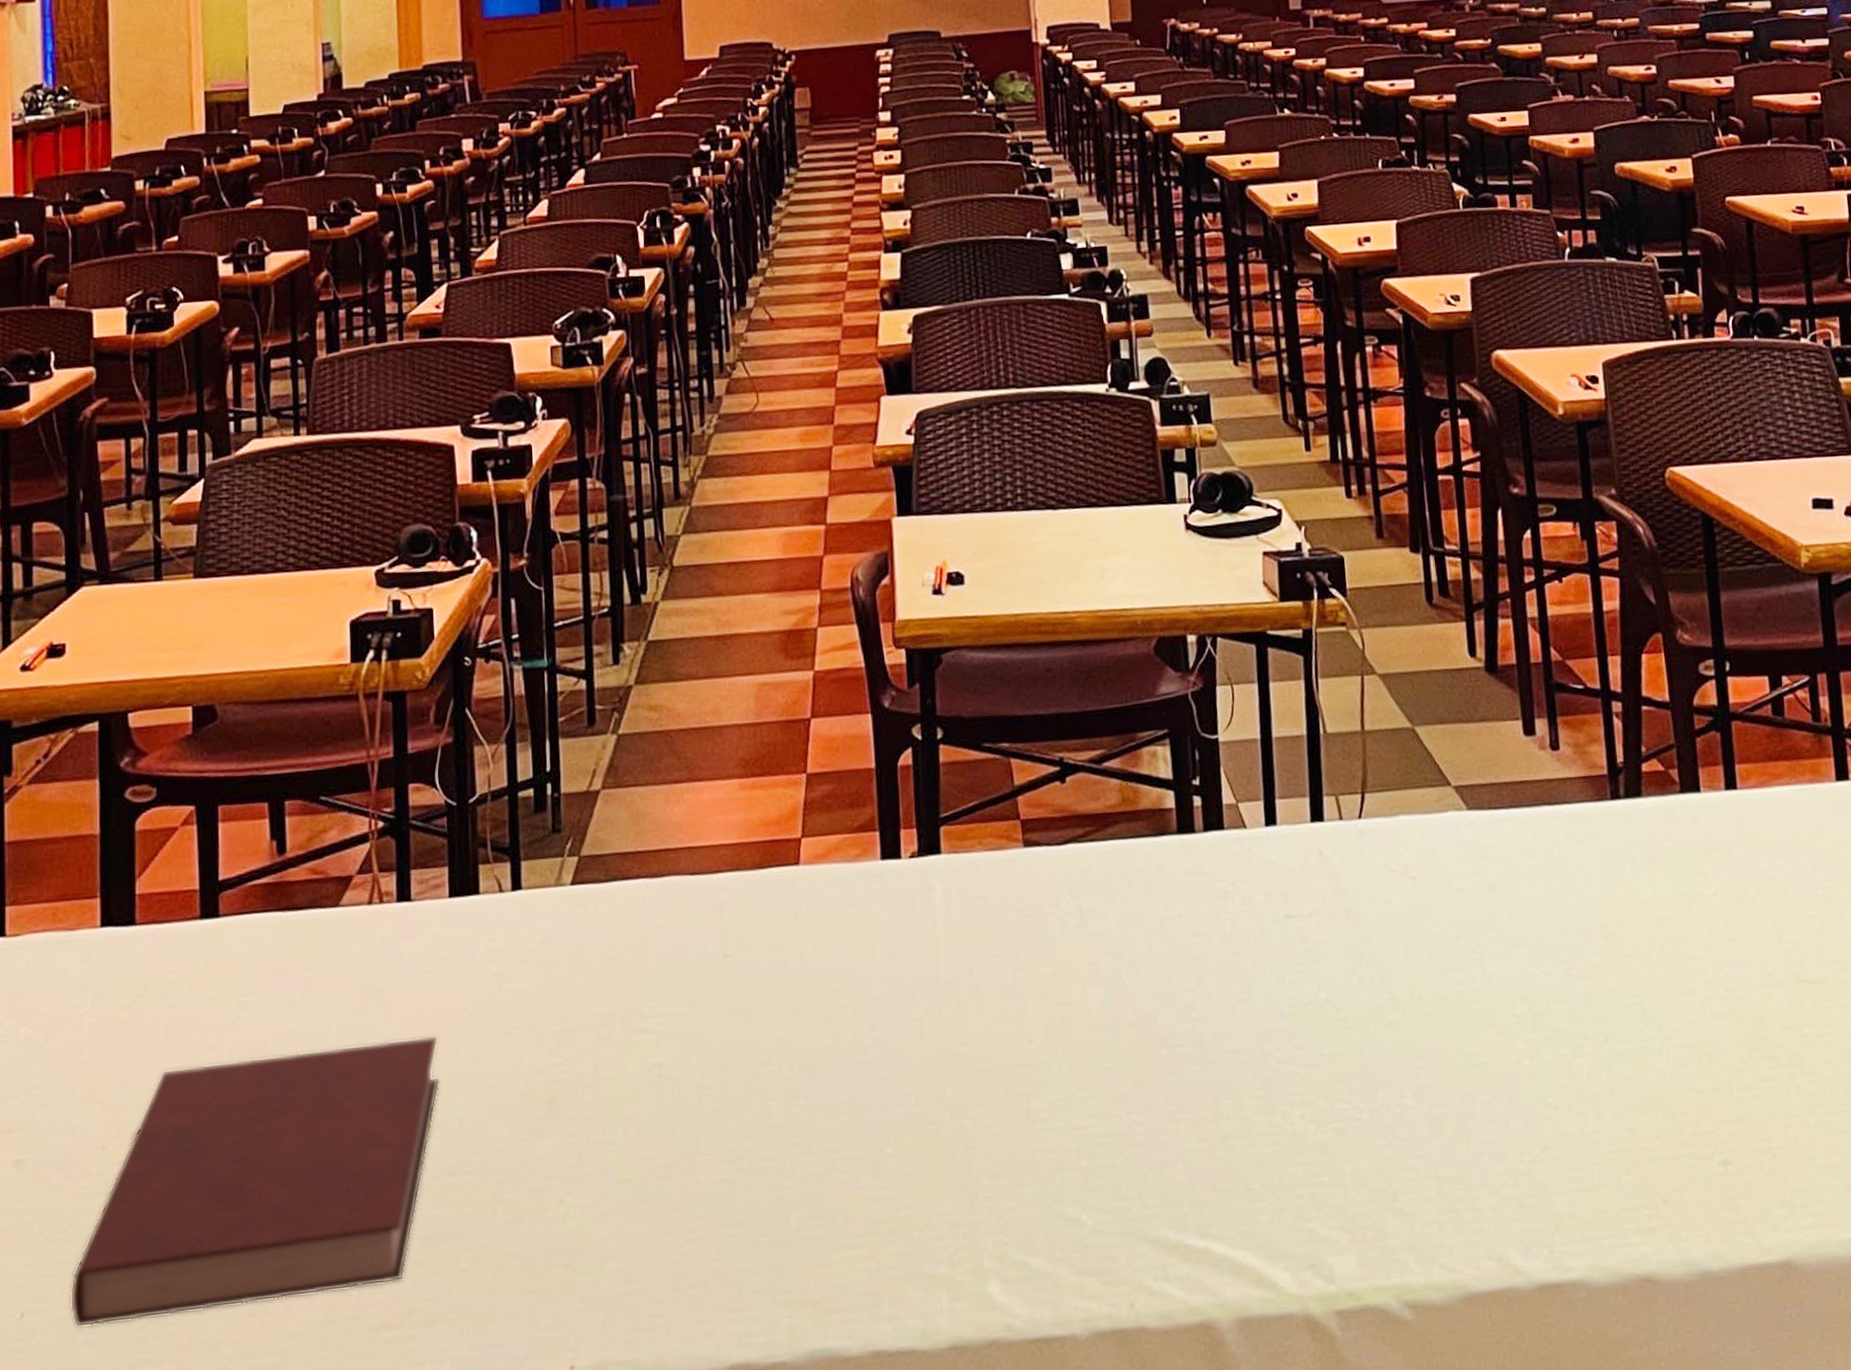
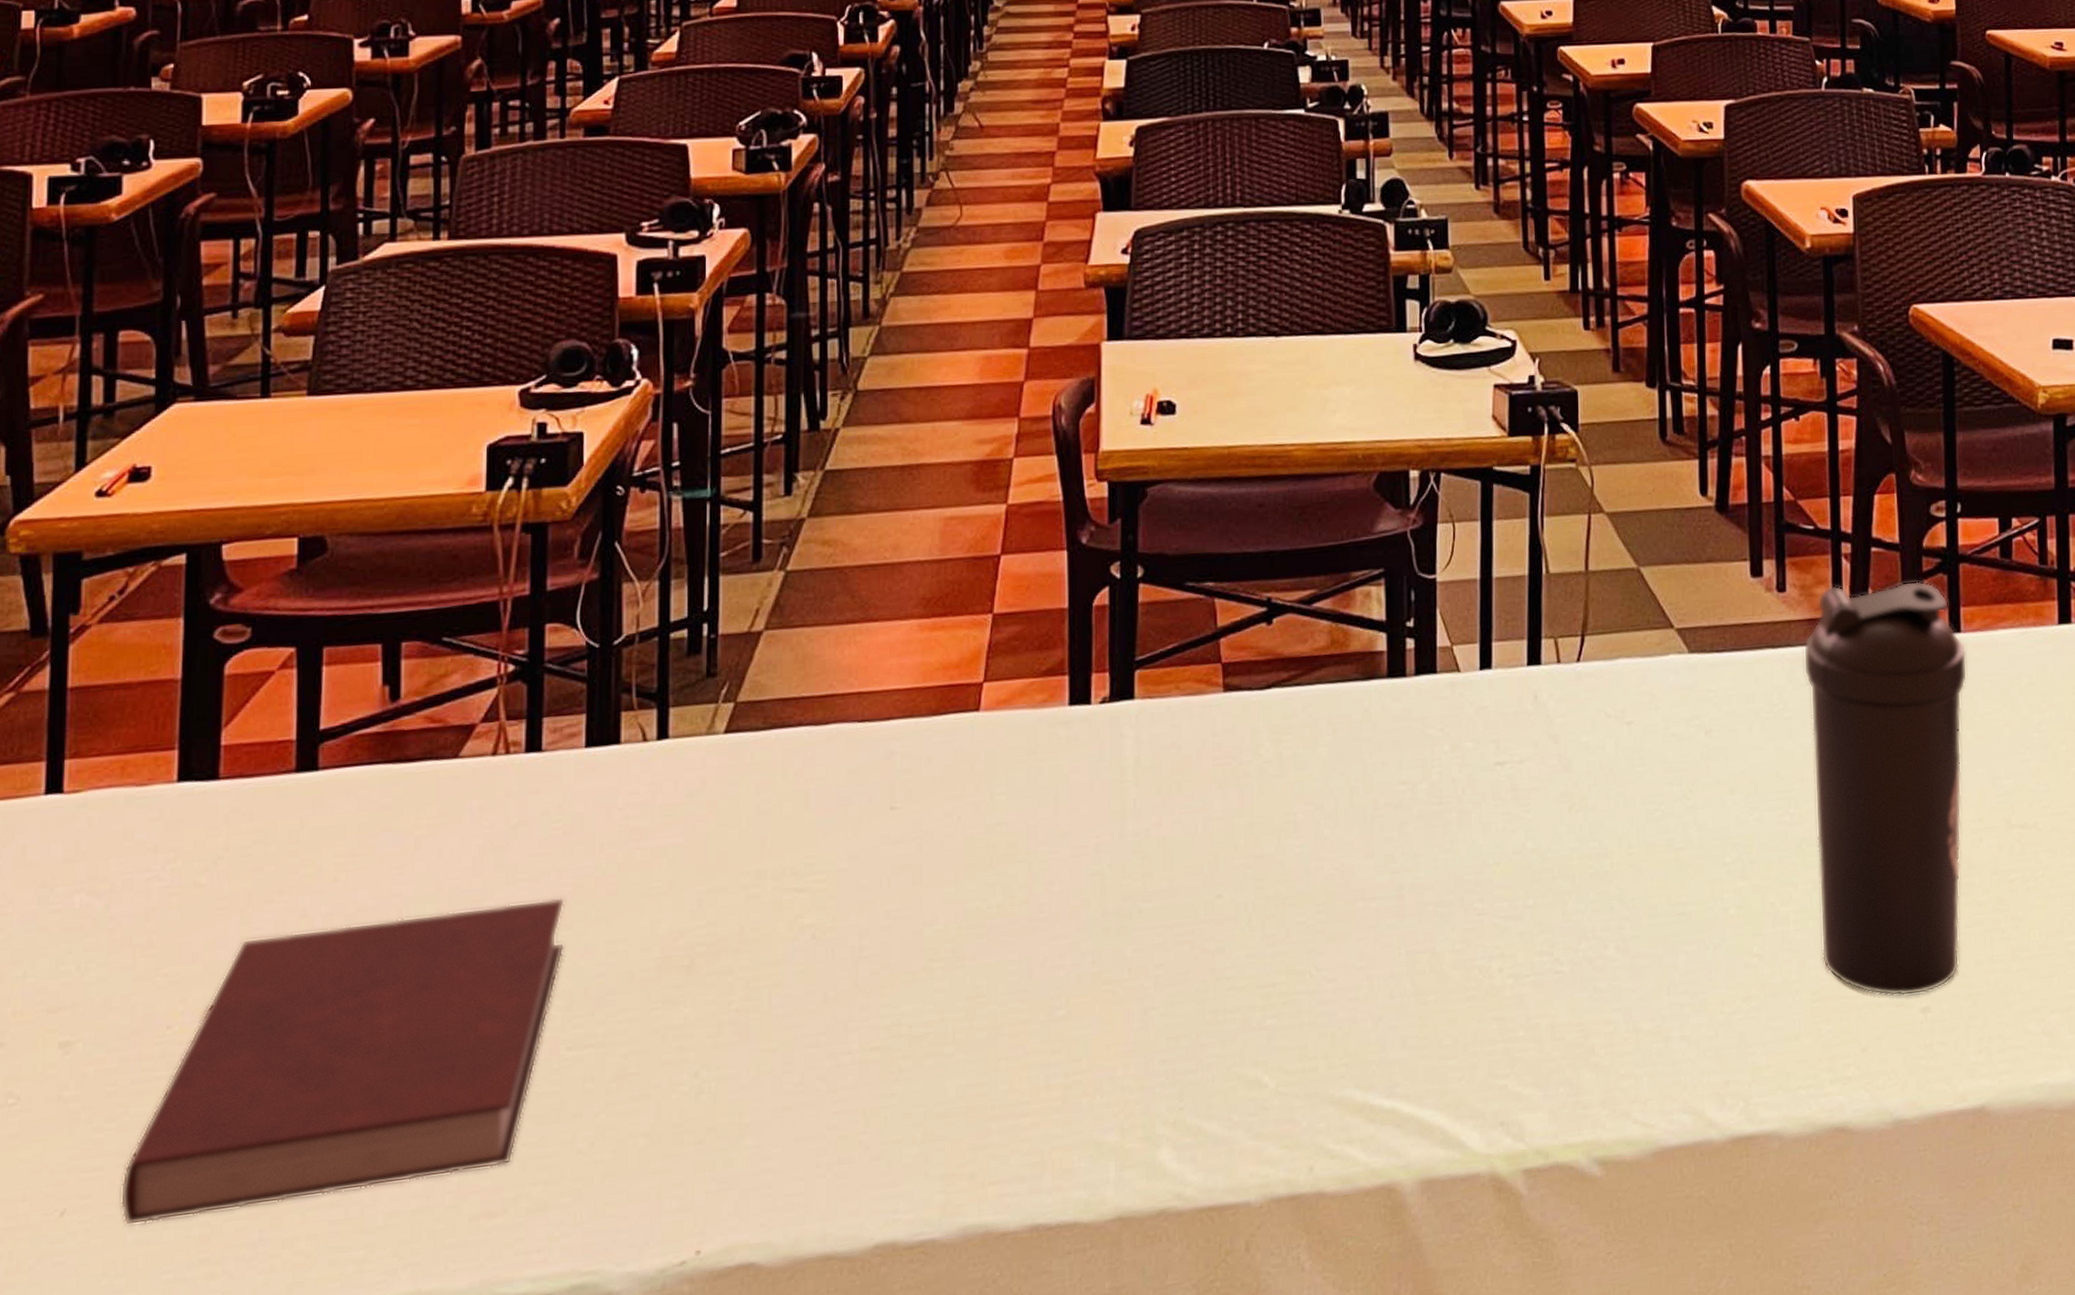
water bottle: none [1580,738,1757,1149] -> present [1803,580,1968,996]

